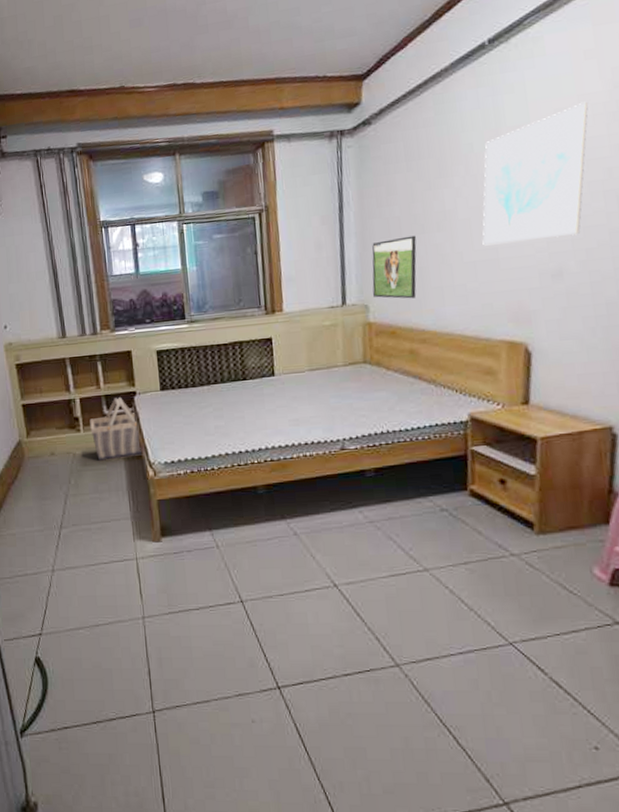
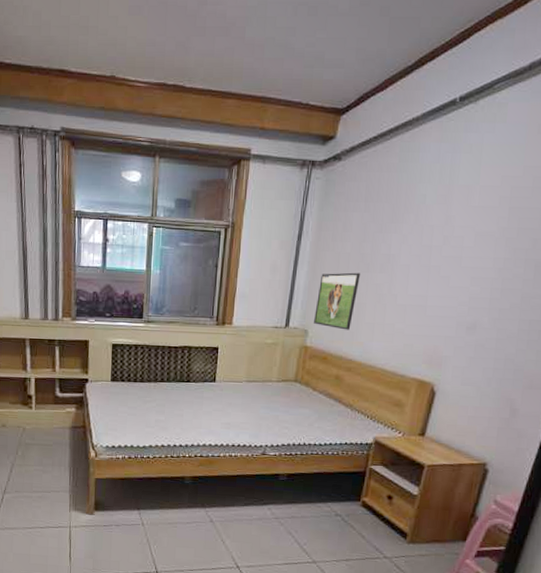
basket: present [89,397,143,461] -> none [42,382,87,438]
wall art: present [482,103,588,246] -> none [416,175,531,295]

